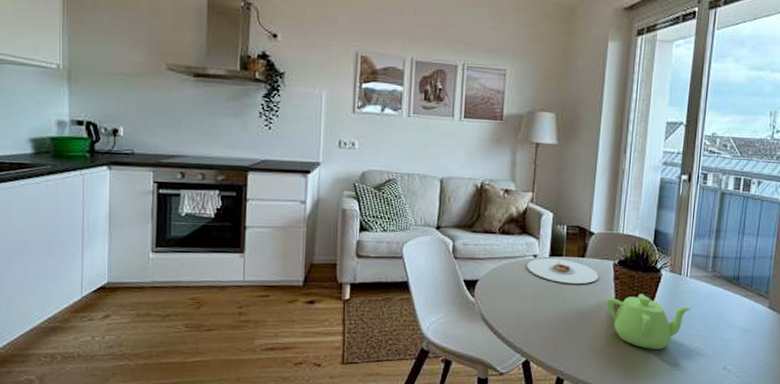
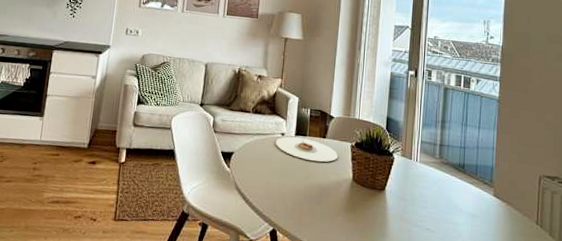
teapot: present [606,293,692,350] -> none [344,174,422,229]

